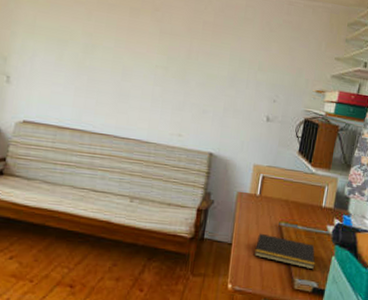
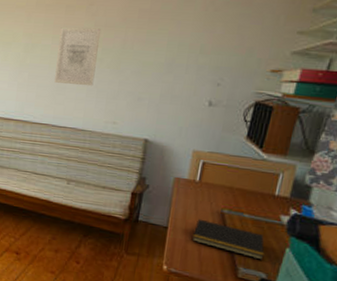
wall art: none [117,30,166,96] -> present [54,27,100,87]

